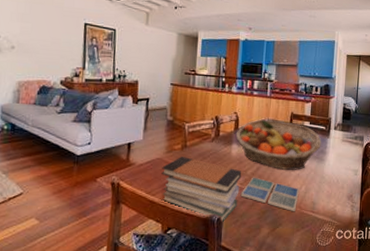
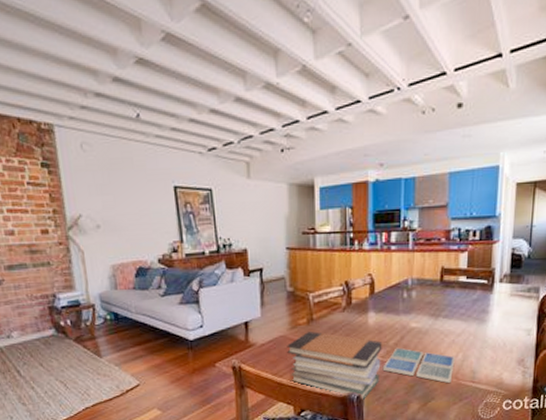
fruit basket: present [235,119,321,170] -> none [371,278,482,337]

